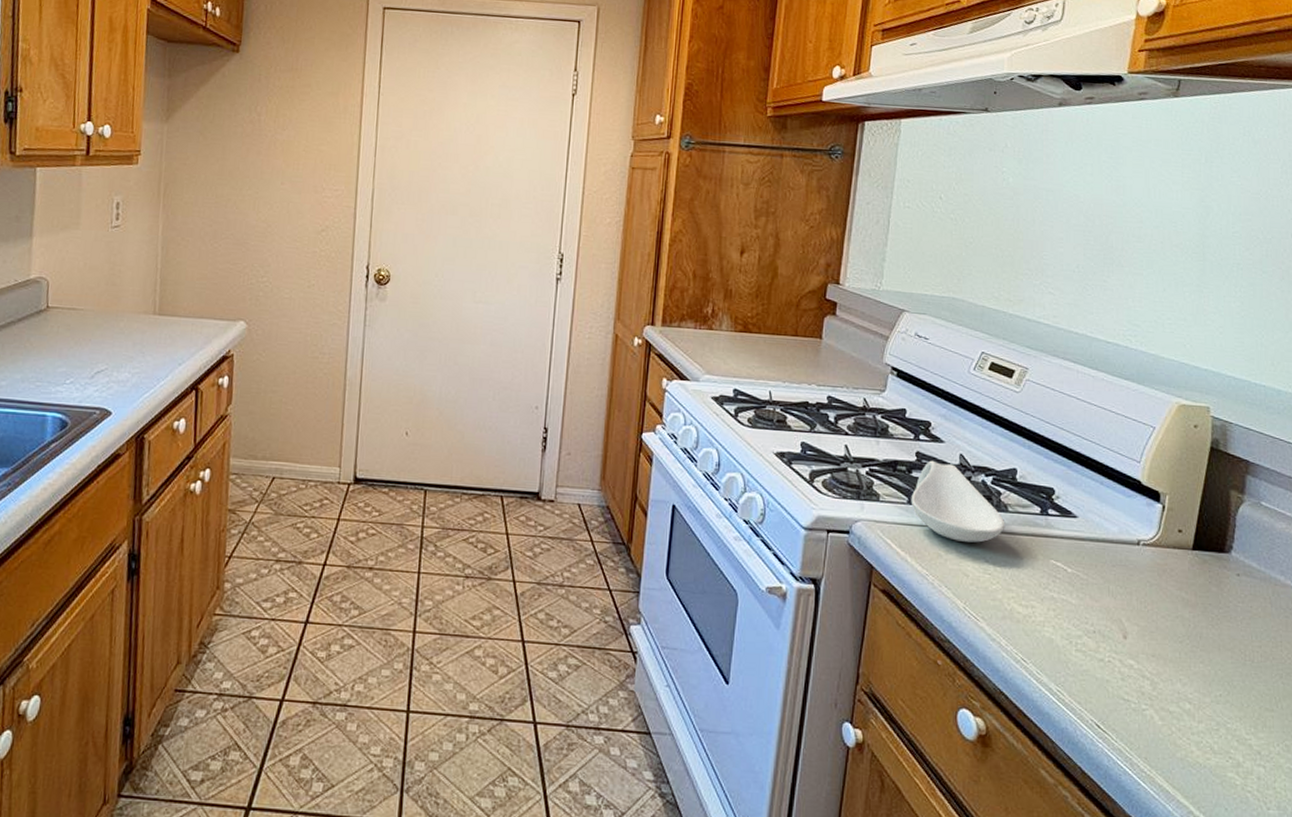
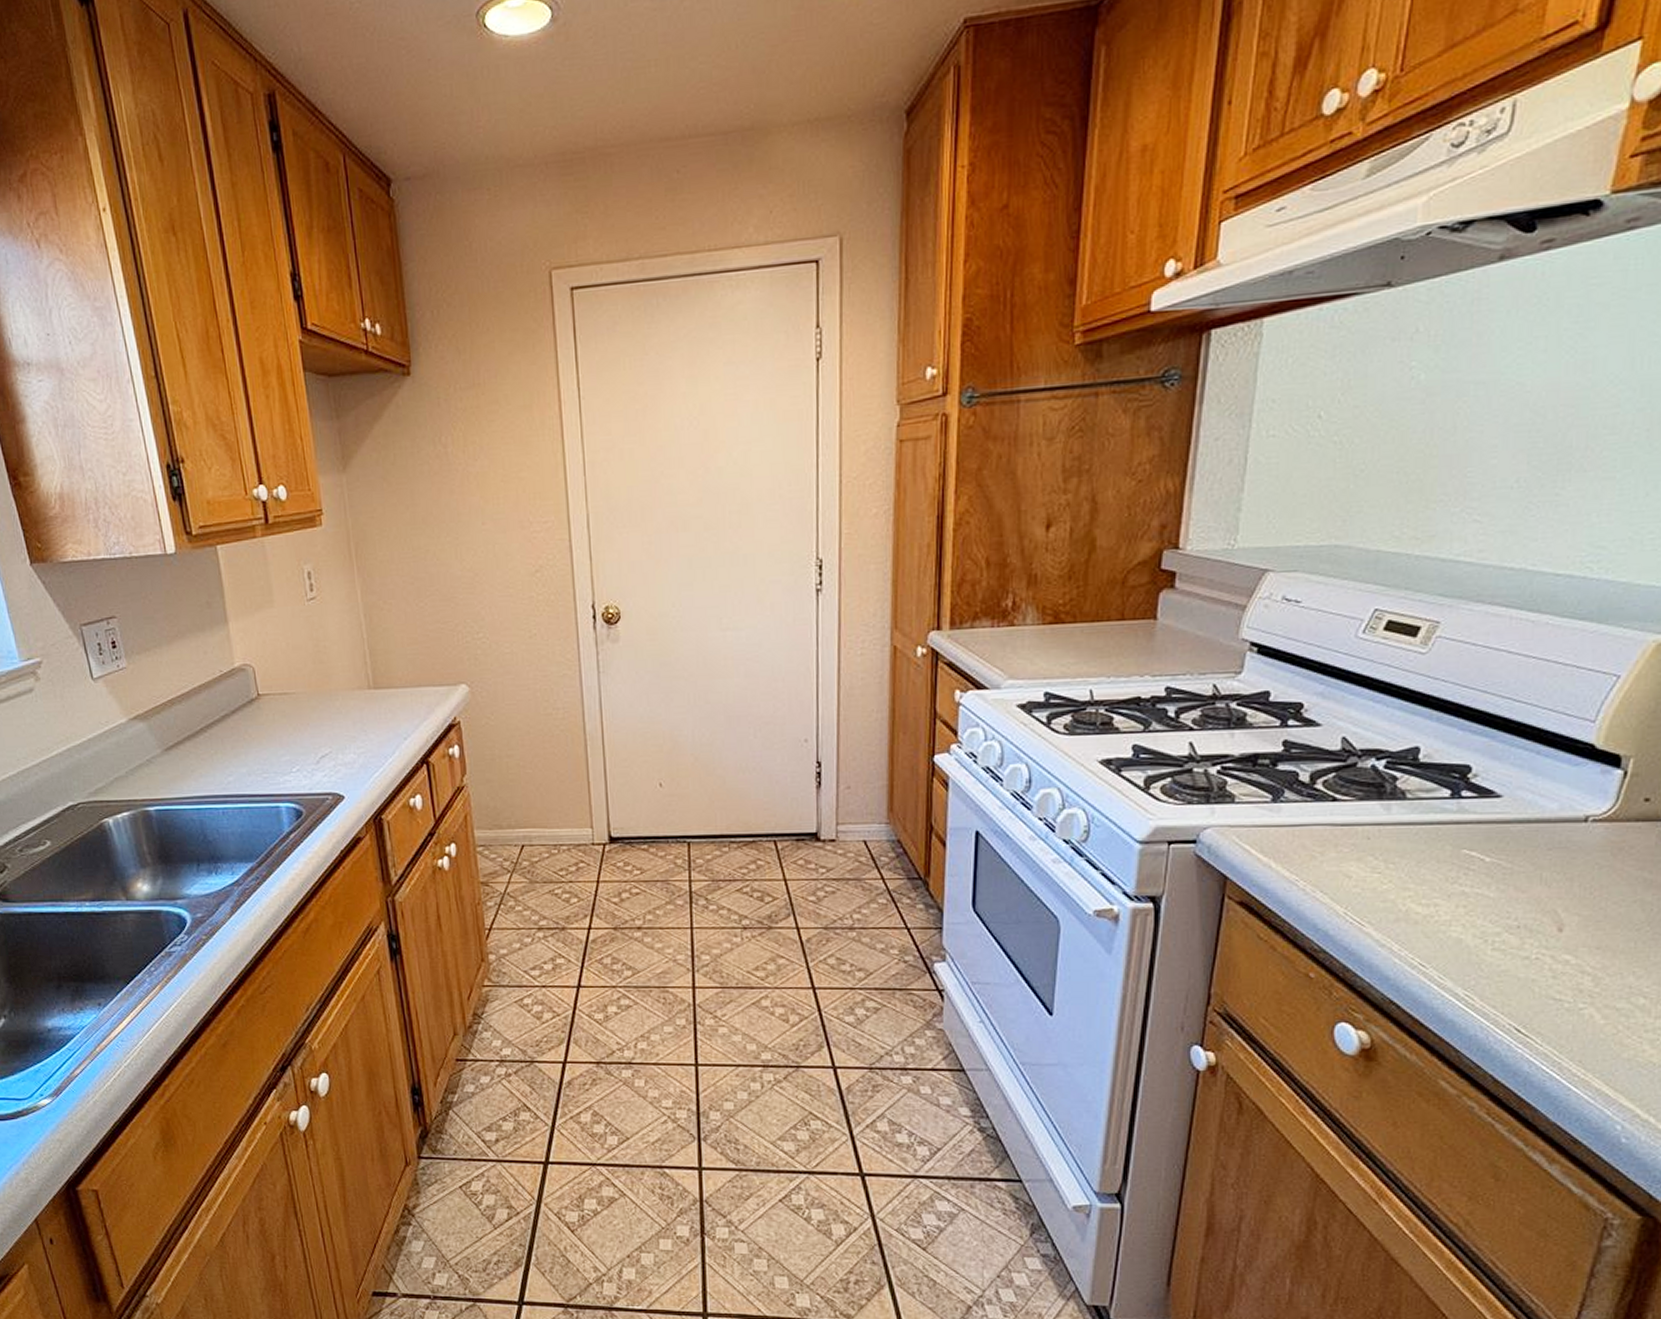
spoon rest: present [911,460,1005,543] -> none [1276,748,1402,839]

